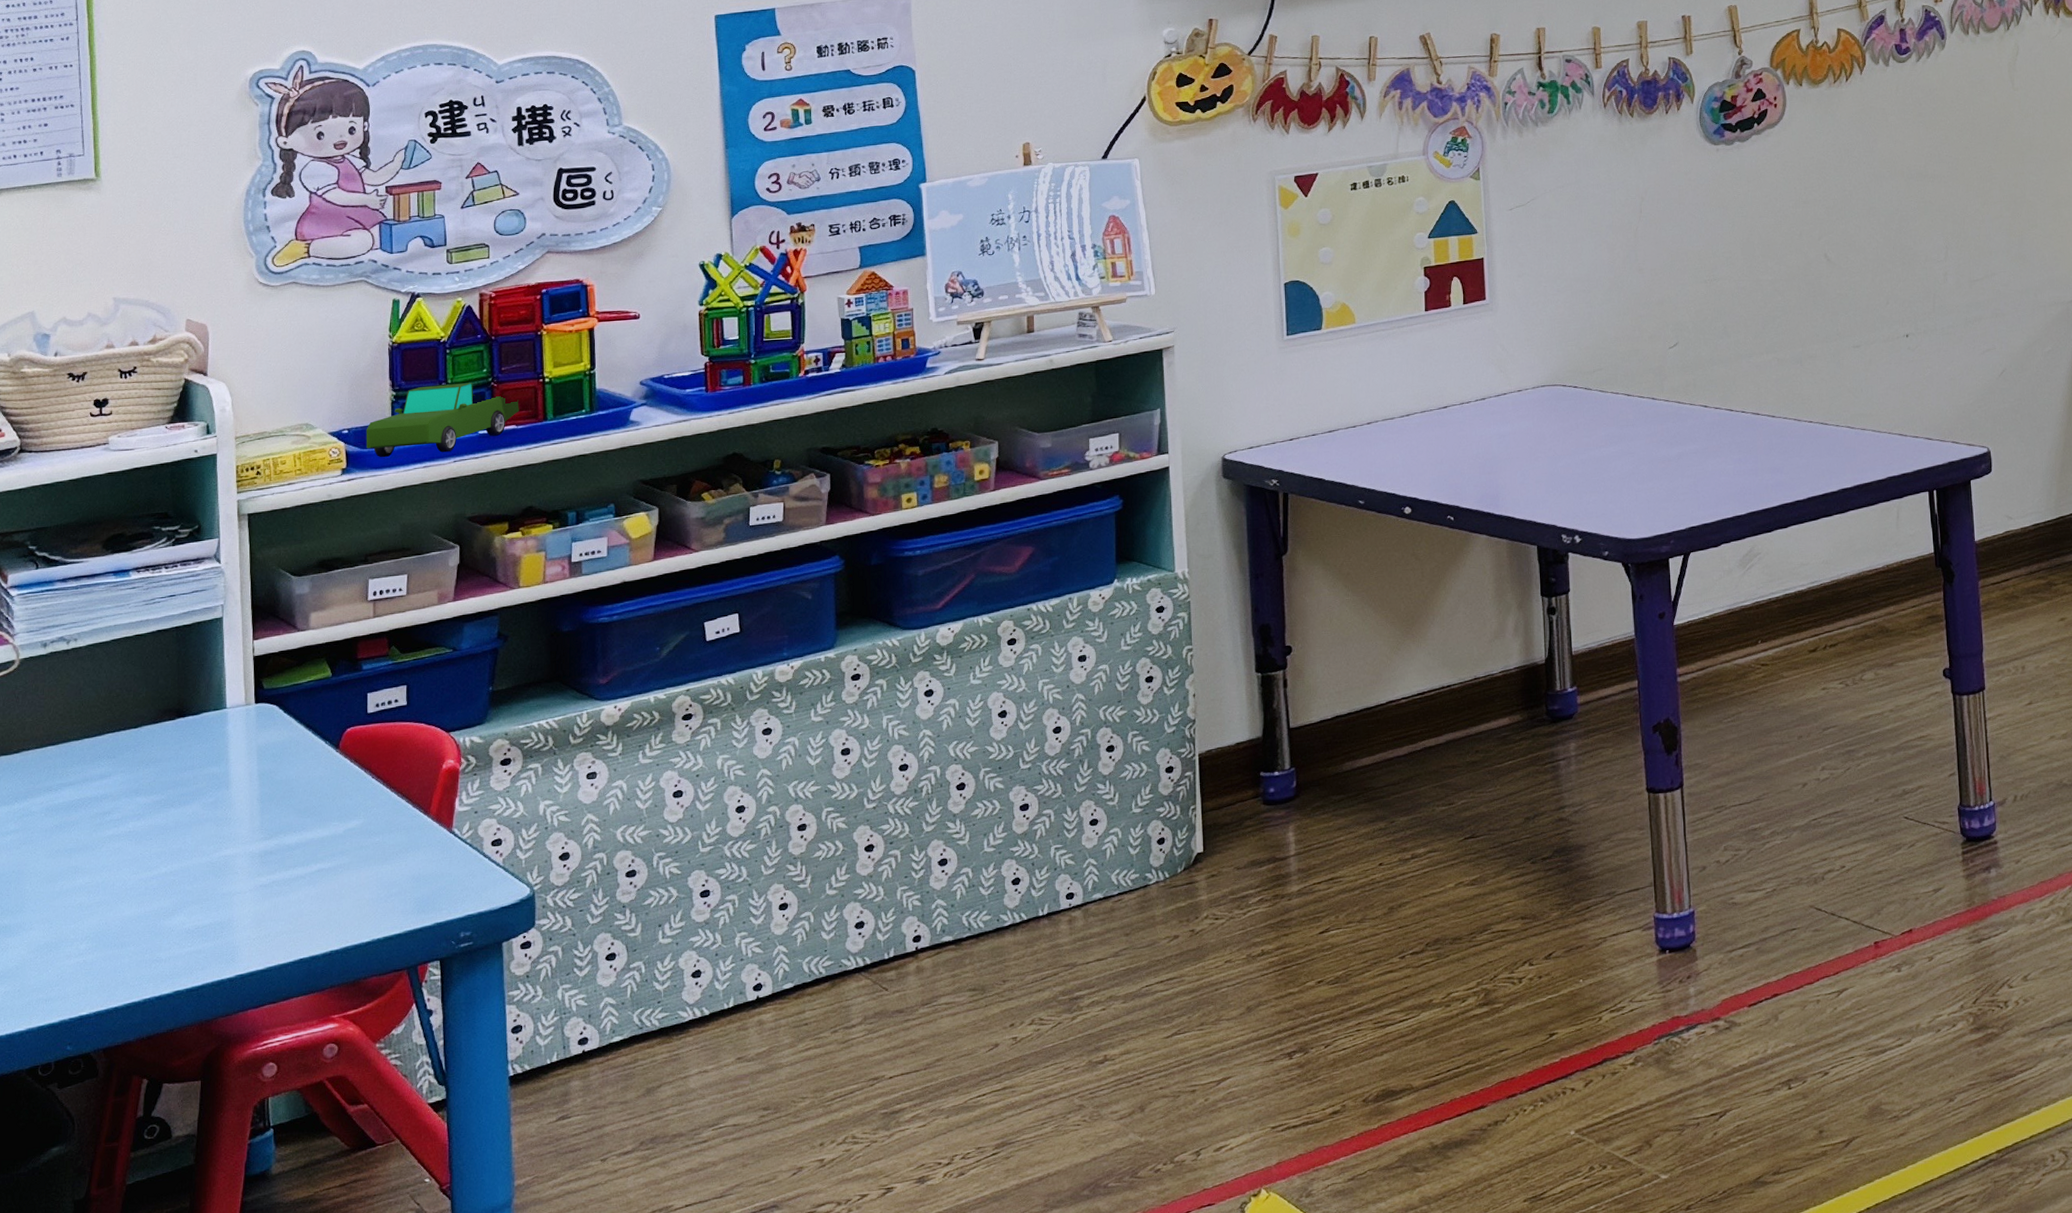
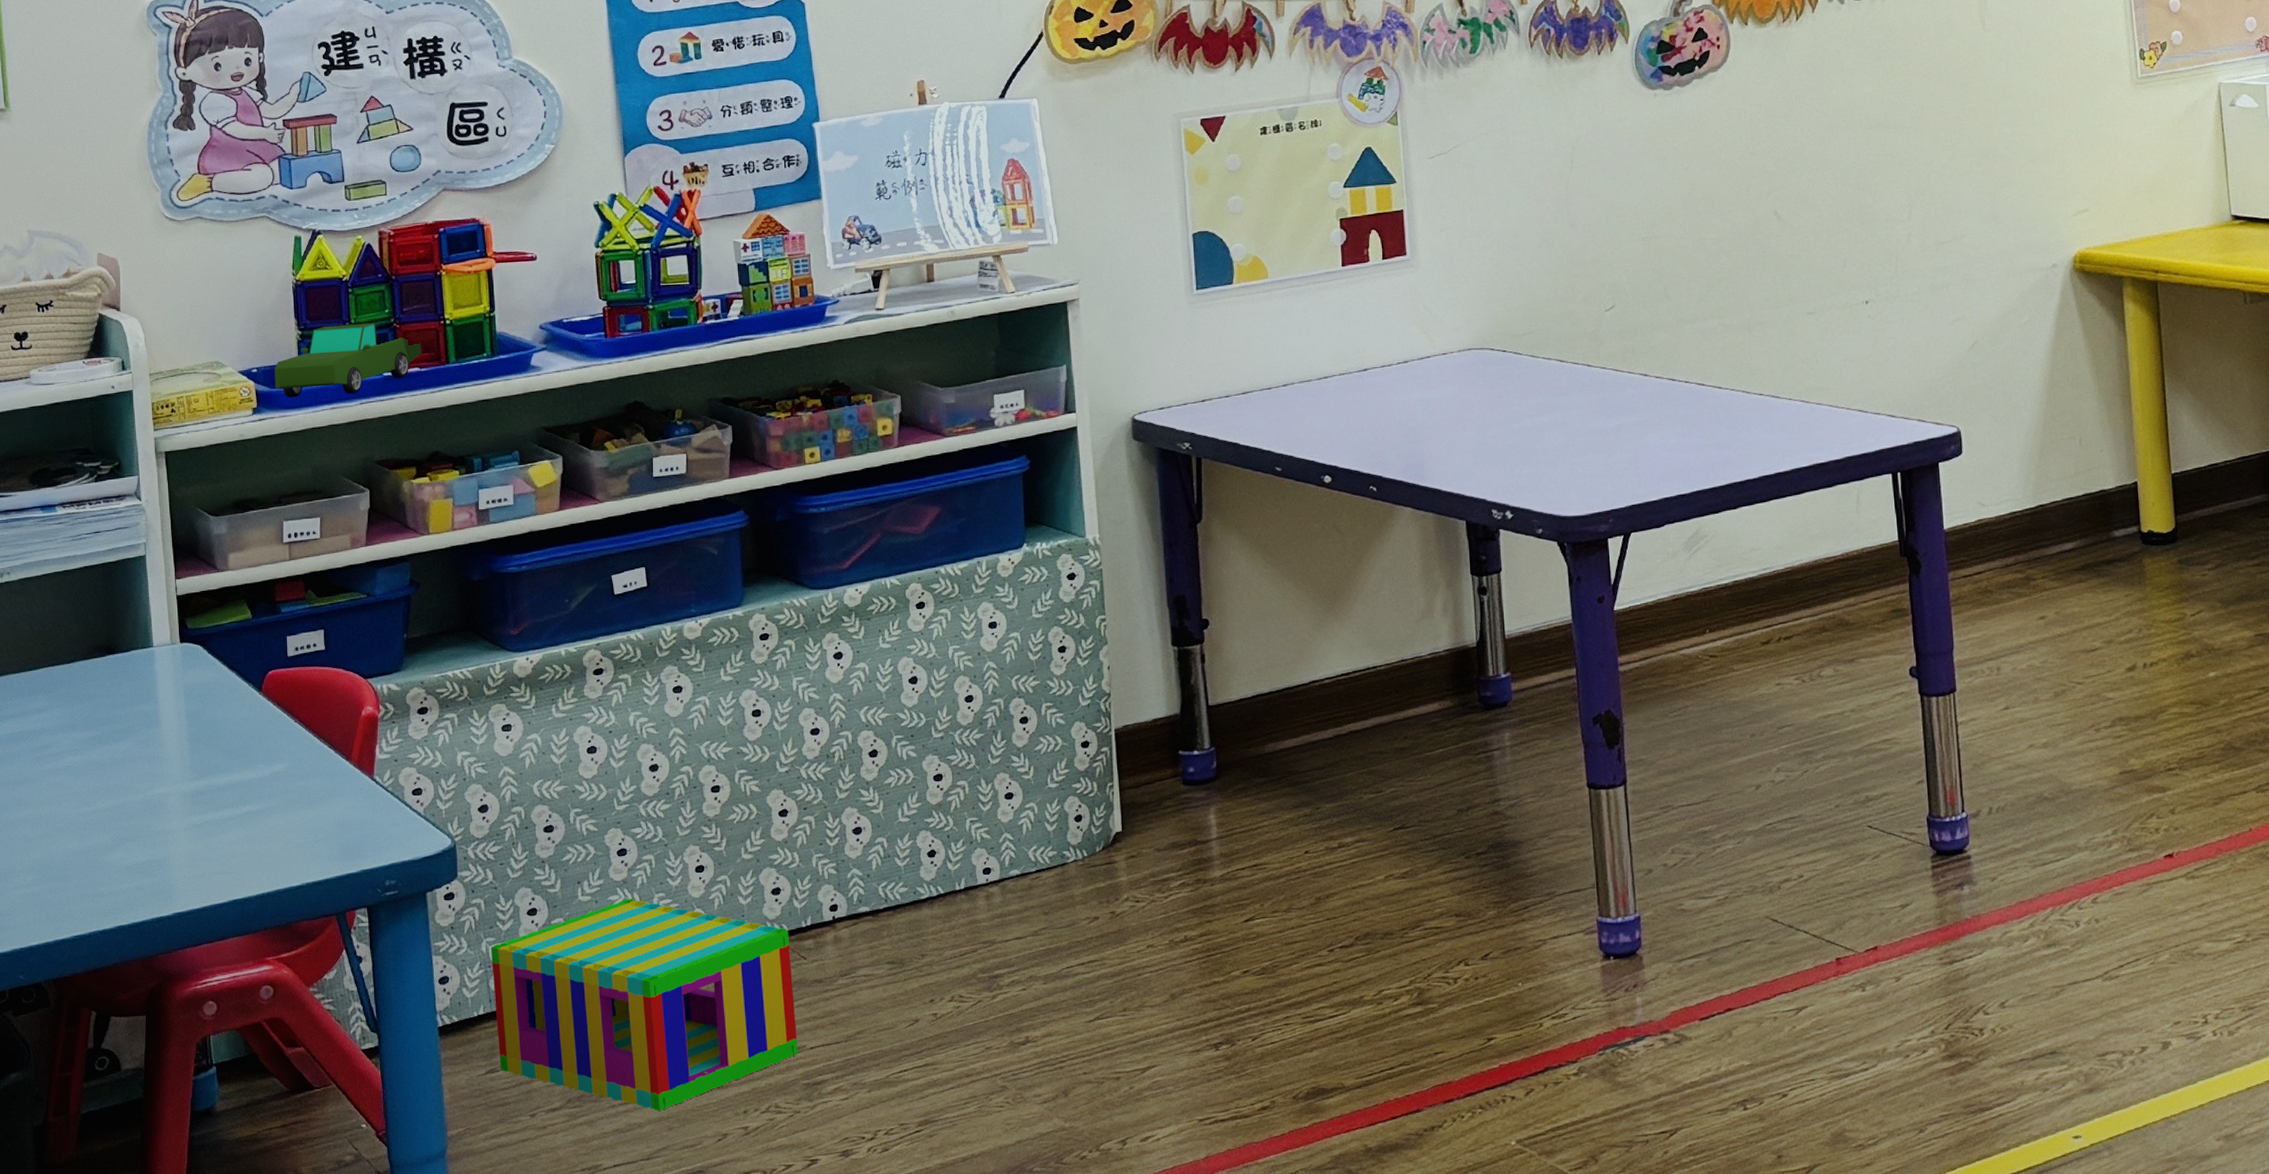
toy box: none [566,938,877,1148] -> present [490,898,798,1111]

